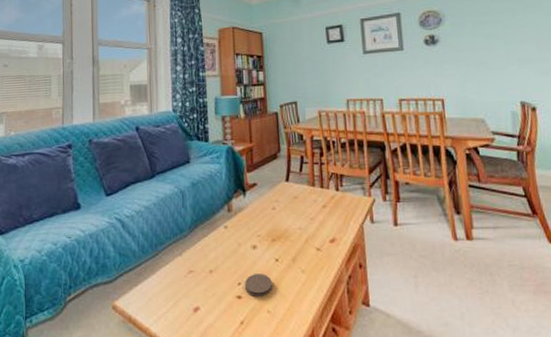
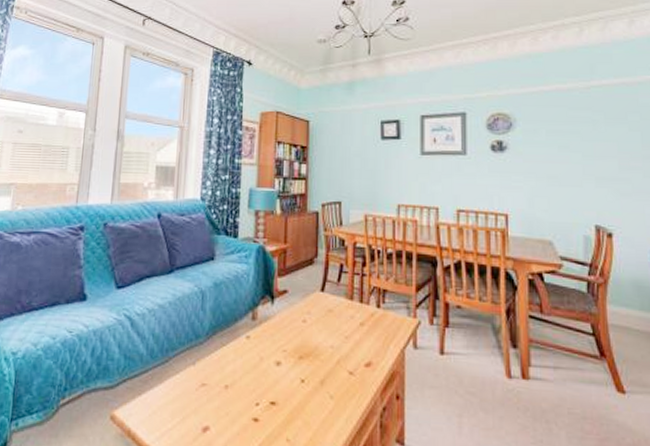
coaster: present [245,274,272,298] -> none [264,394,295,423]

